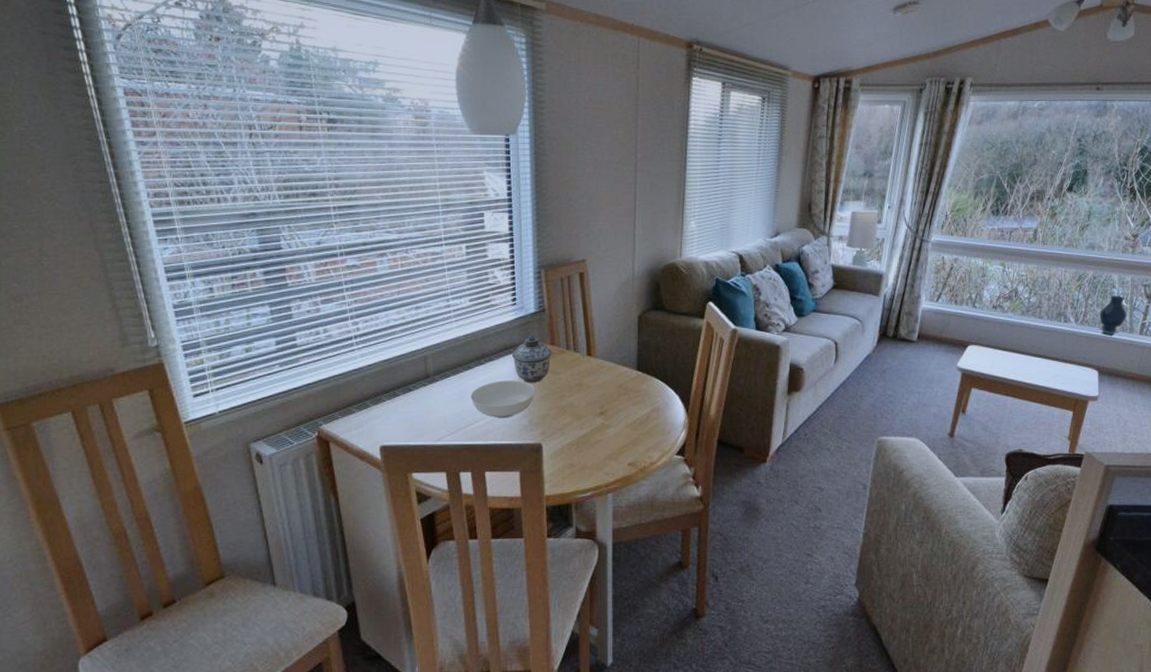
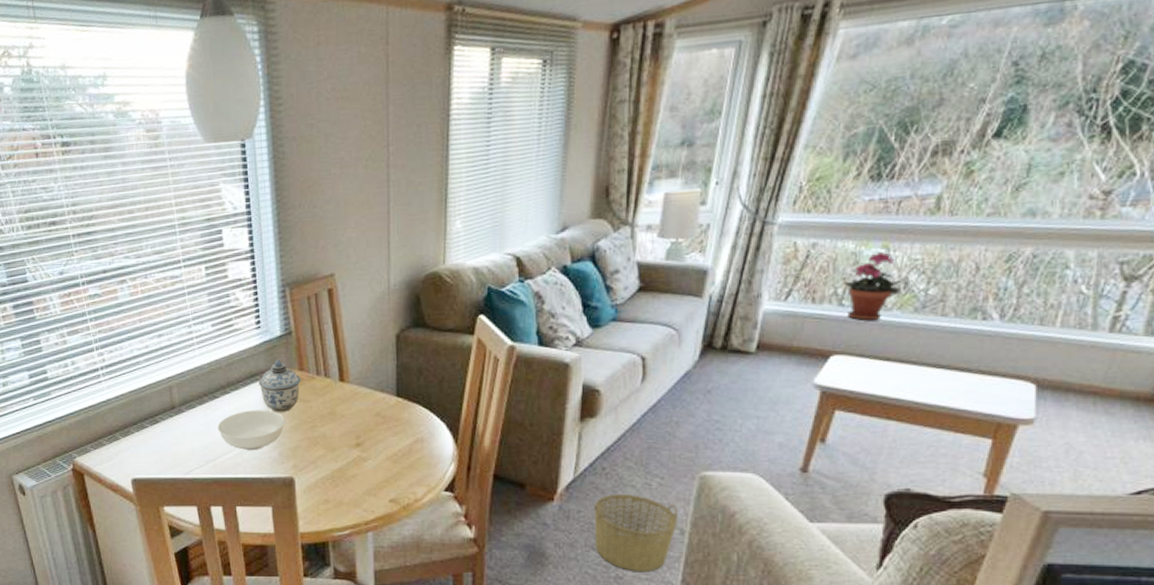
basket: none [797,455,862,522] -> present [593,493,678,572]
potted plant: none [976,267,1013,320] -> present [844,251,901,321]
vase: present [1099,296,1128,336] -> none [1039,279,1089,336]

